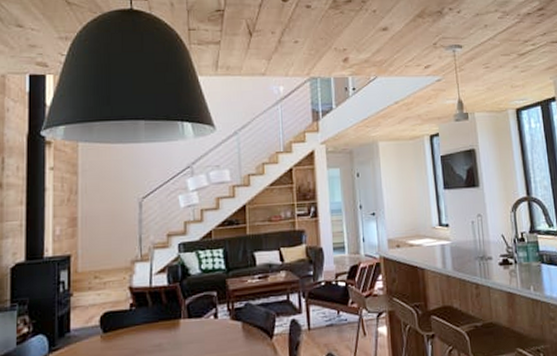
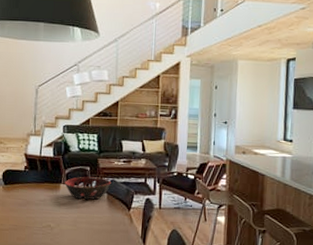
decorative bowl: none [186,302,246,336] -> present [65,176,111,200]

